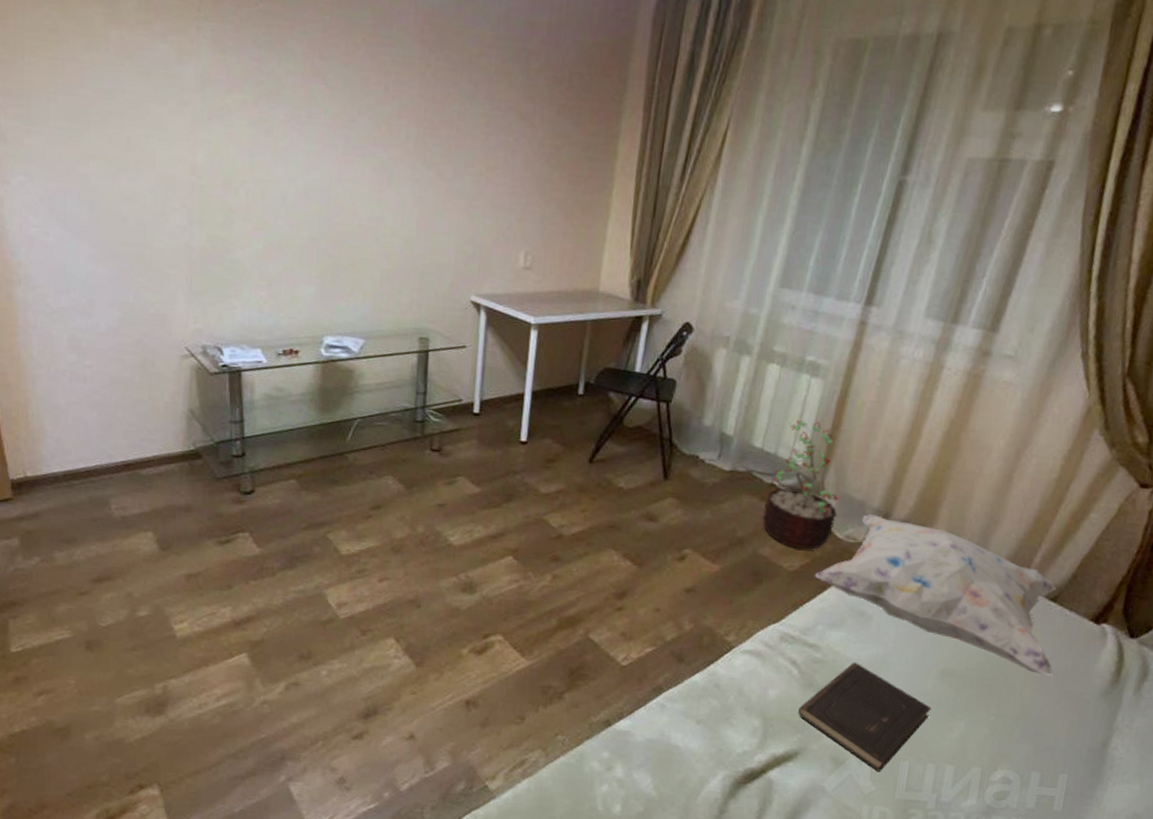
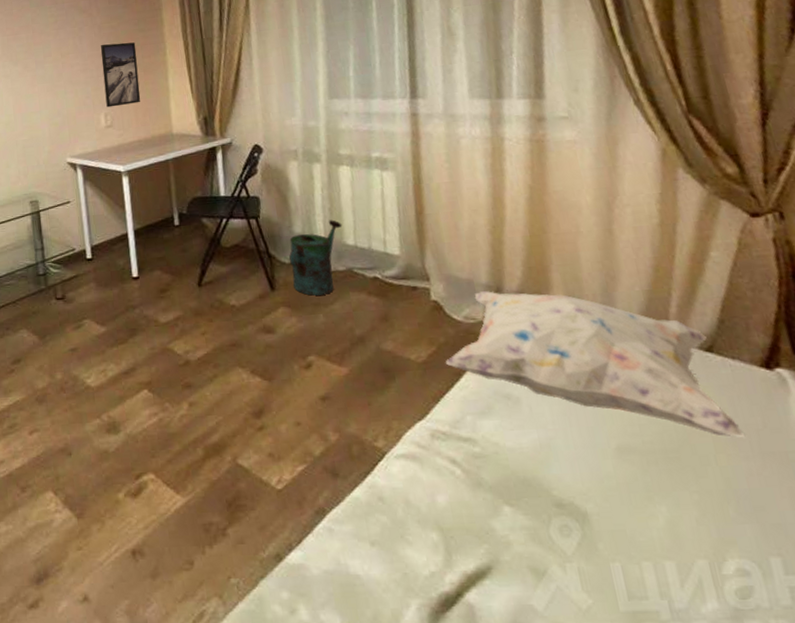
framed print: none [529,165,579,248] -> present [100,42,141,108]
watering can: none [687,418,755,493] -> present [289,220,343,296]
decorative plant: present [762,420,840,550] -> none [373,211,449,338]
hardcover book: present [798,662,931,772] -> none [475,451,622,580]

